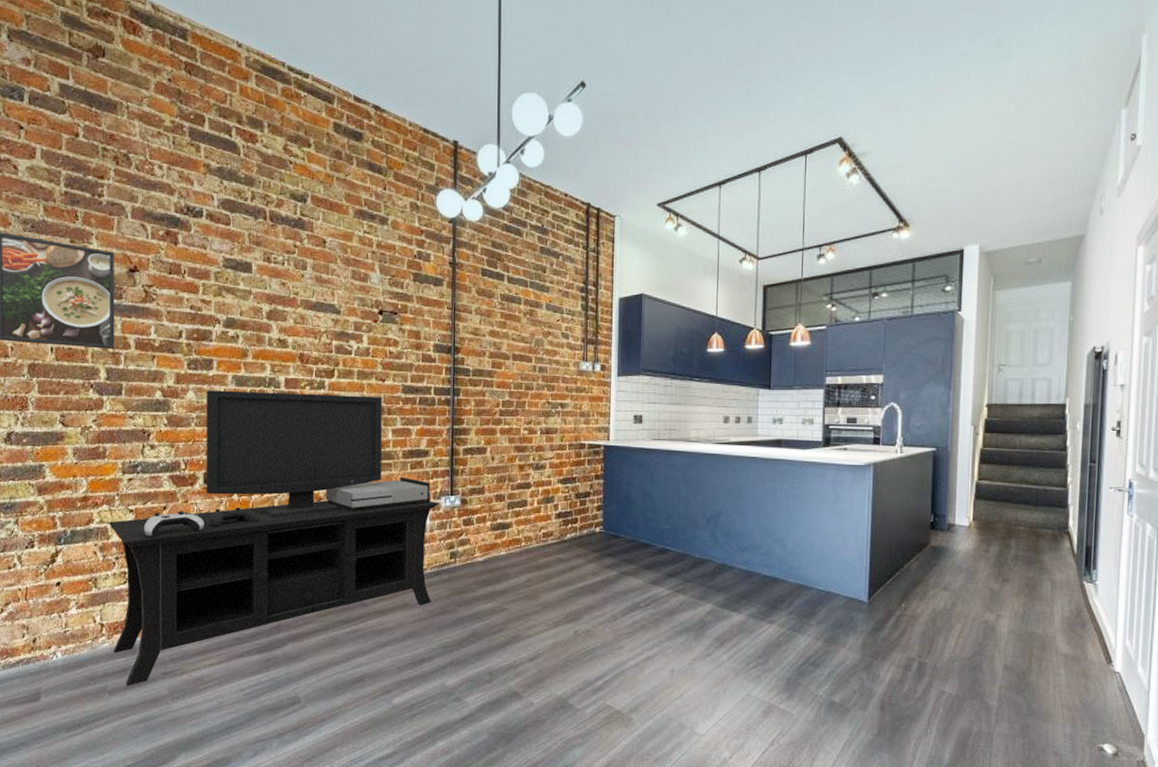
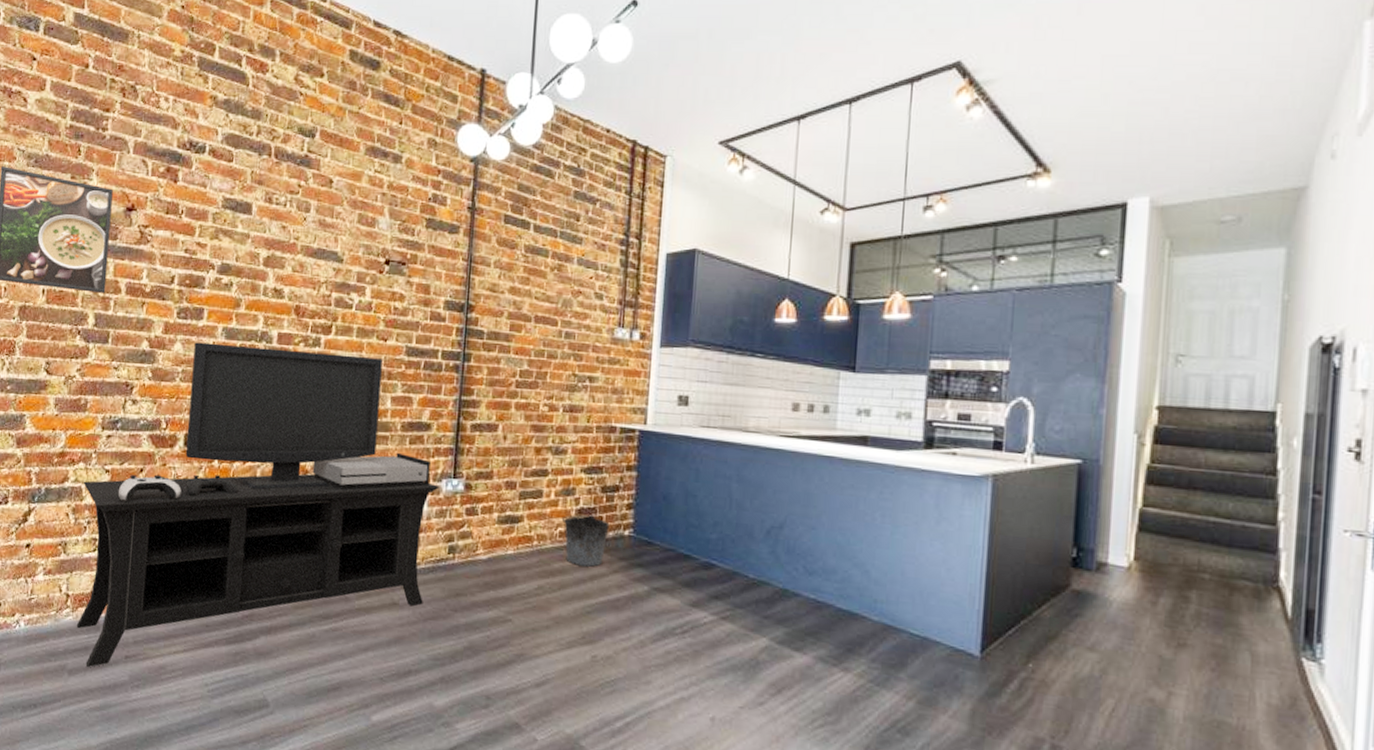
bucket: none [544,517,584,560] -> present [561,515,610,567]

